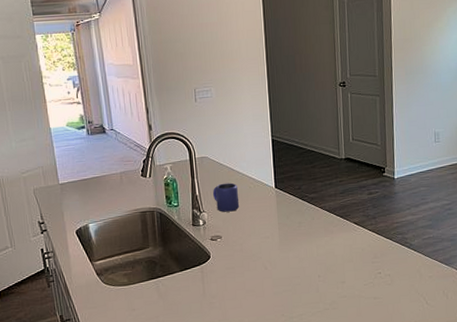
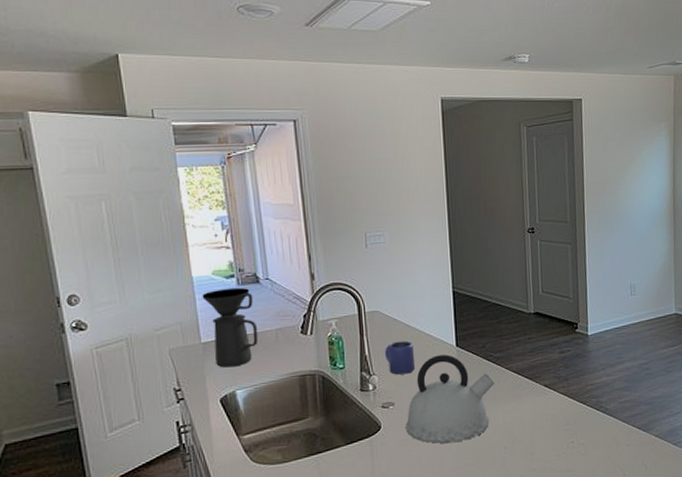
coffee maker: none [59,137,106,205] -> present [202,287,259,368]
kettle: none [232,195,310,272] -> present [406,354,495,444]

